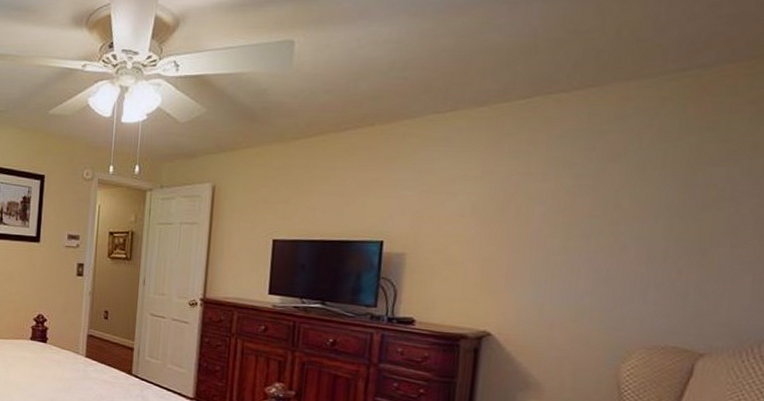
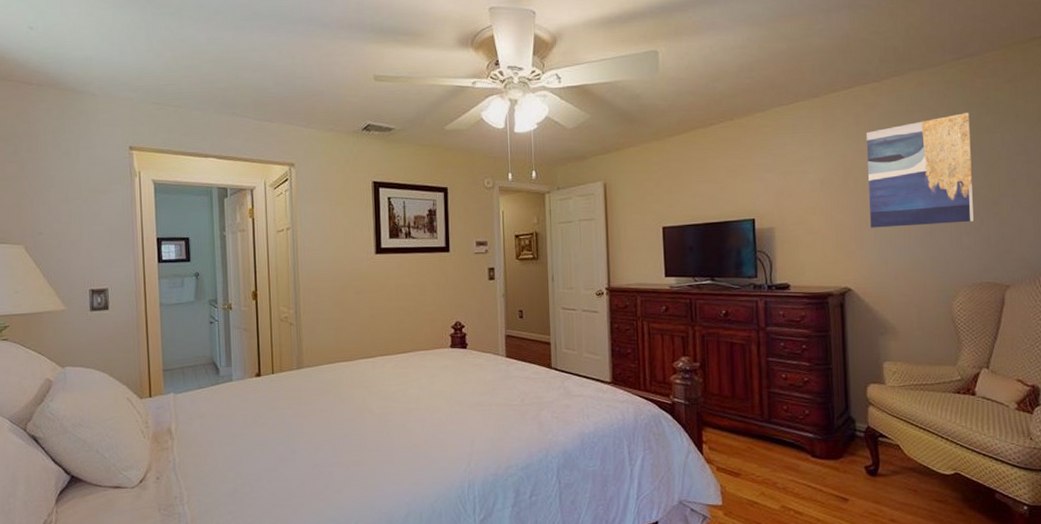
wall art: none [528,138,687,273] -> present [866,113,975,228]

